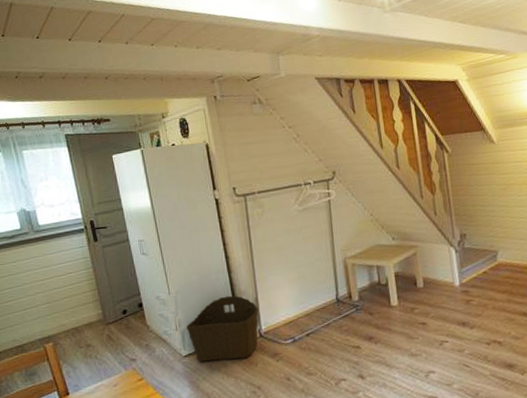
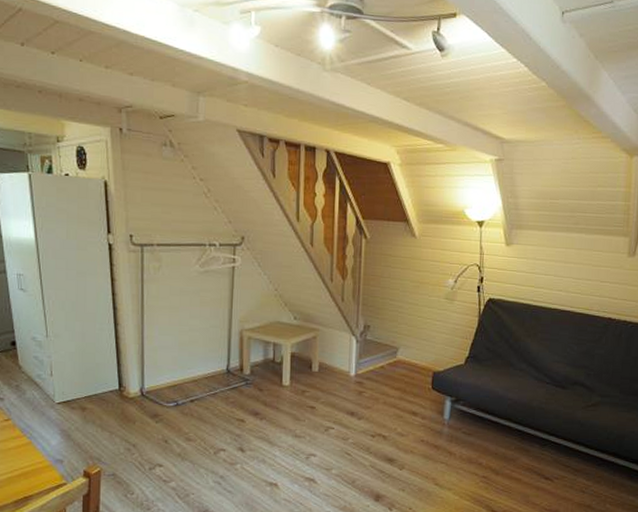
wicker basket: present [186,295,259,362] -> none [63,348,143,415]

